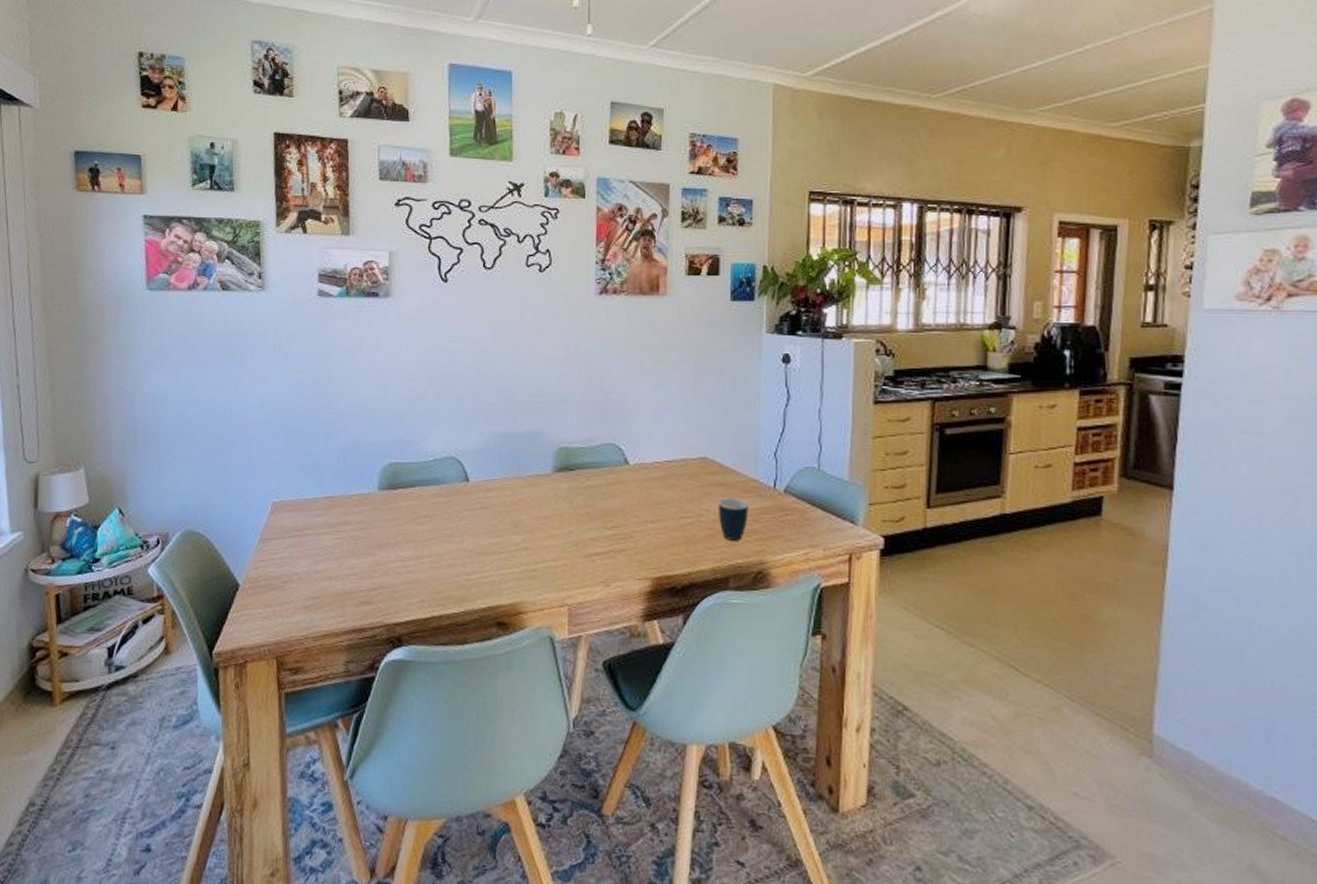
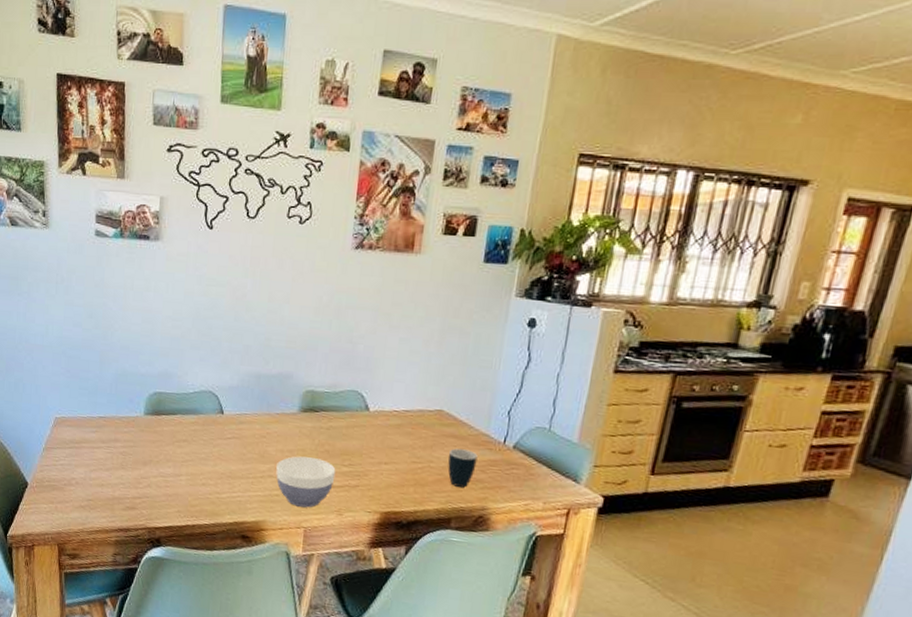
bowl: none [532,522,599,581] -> present [276,456,336,508]

